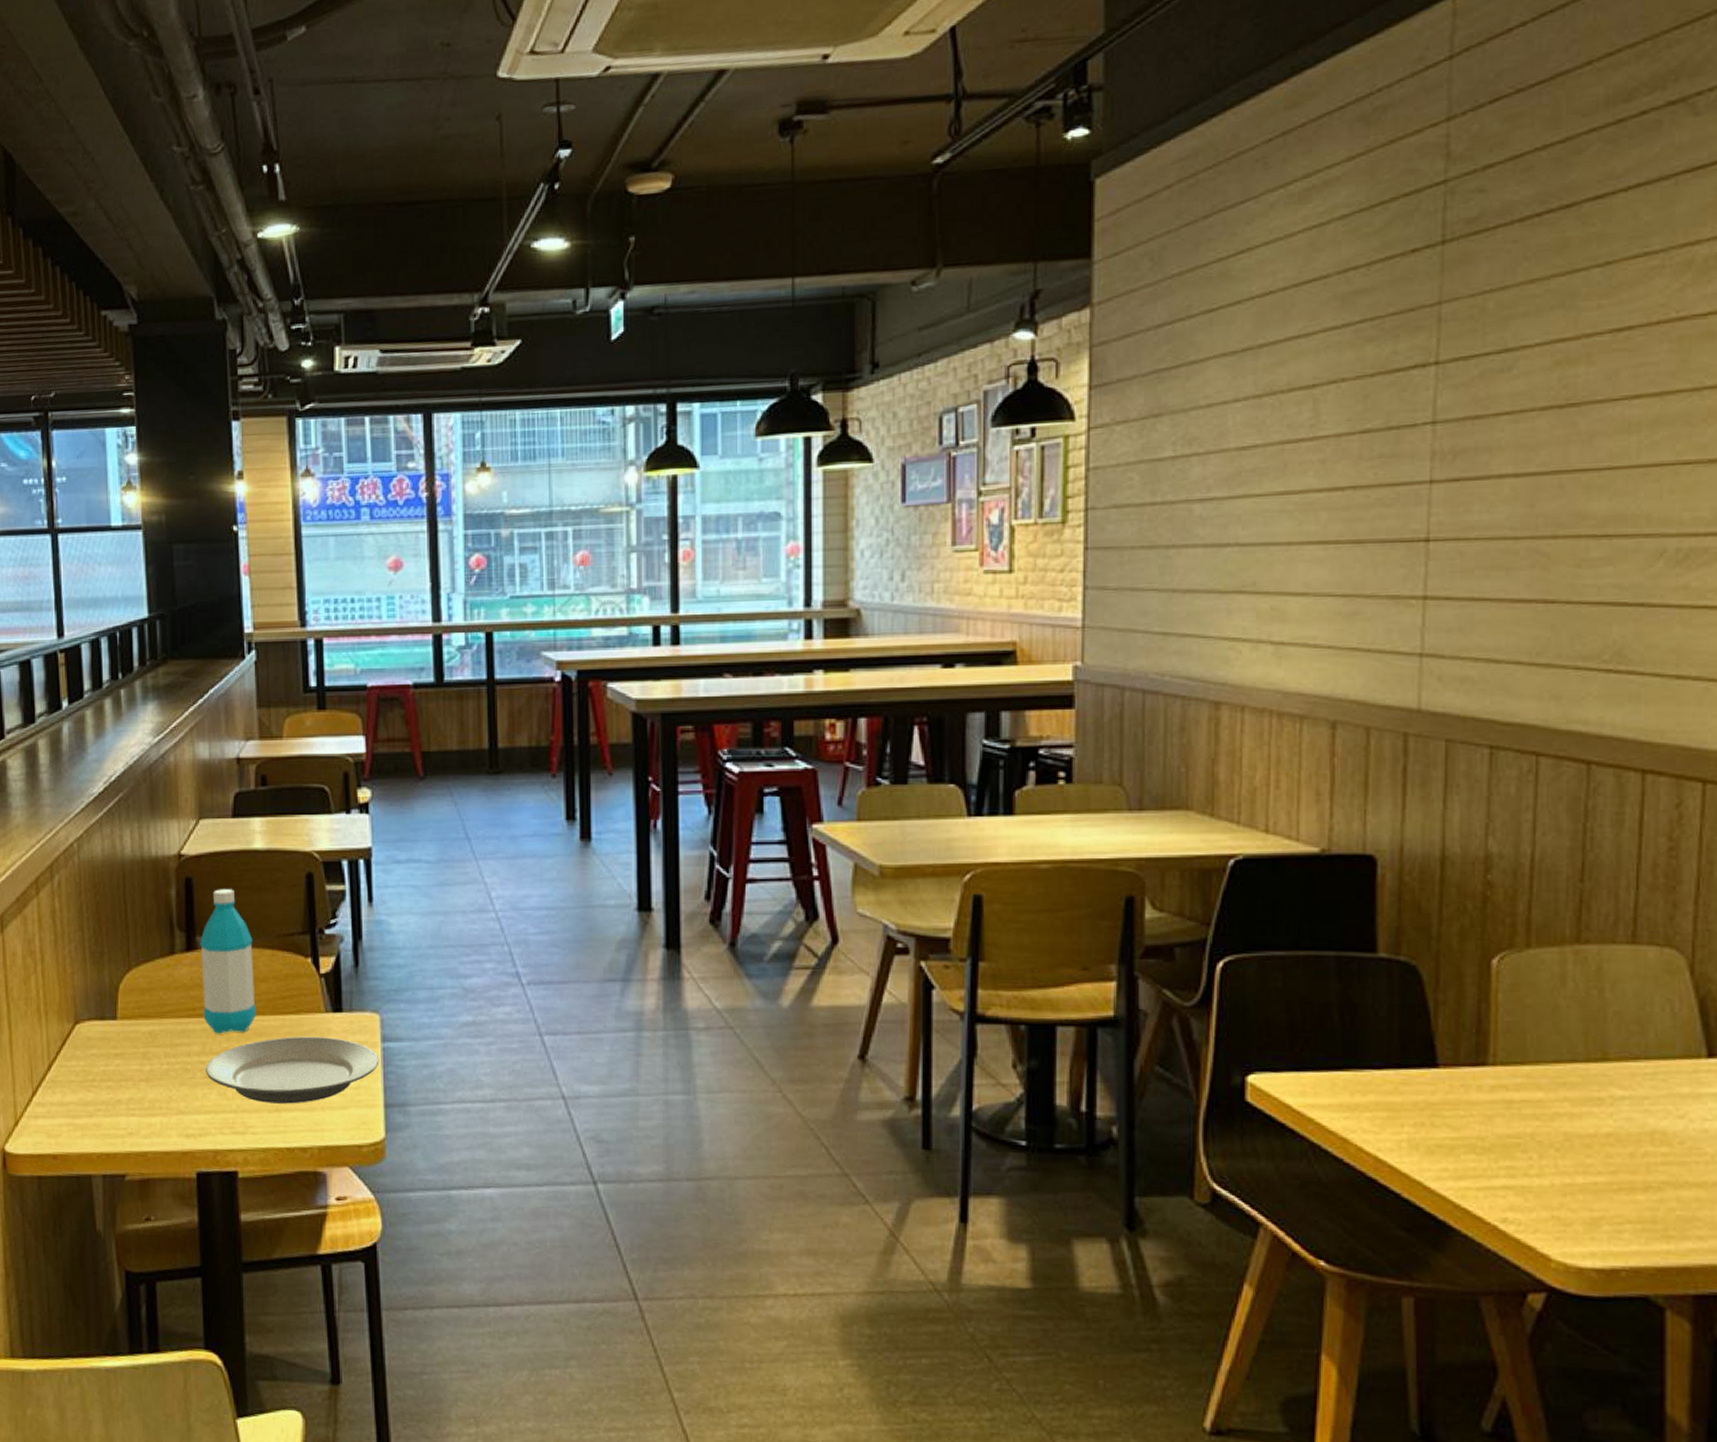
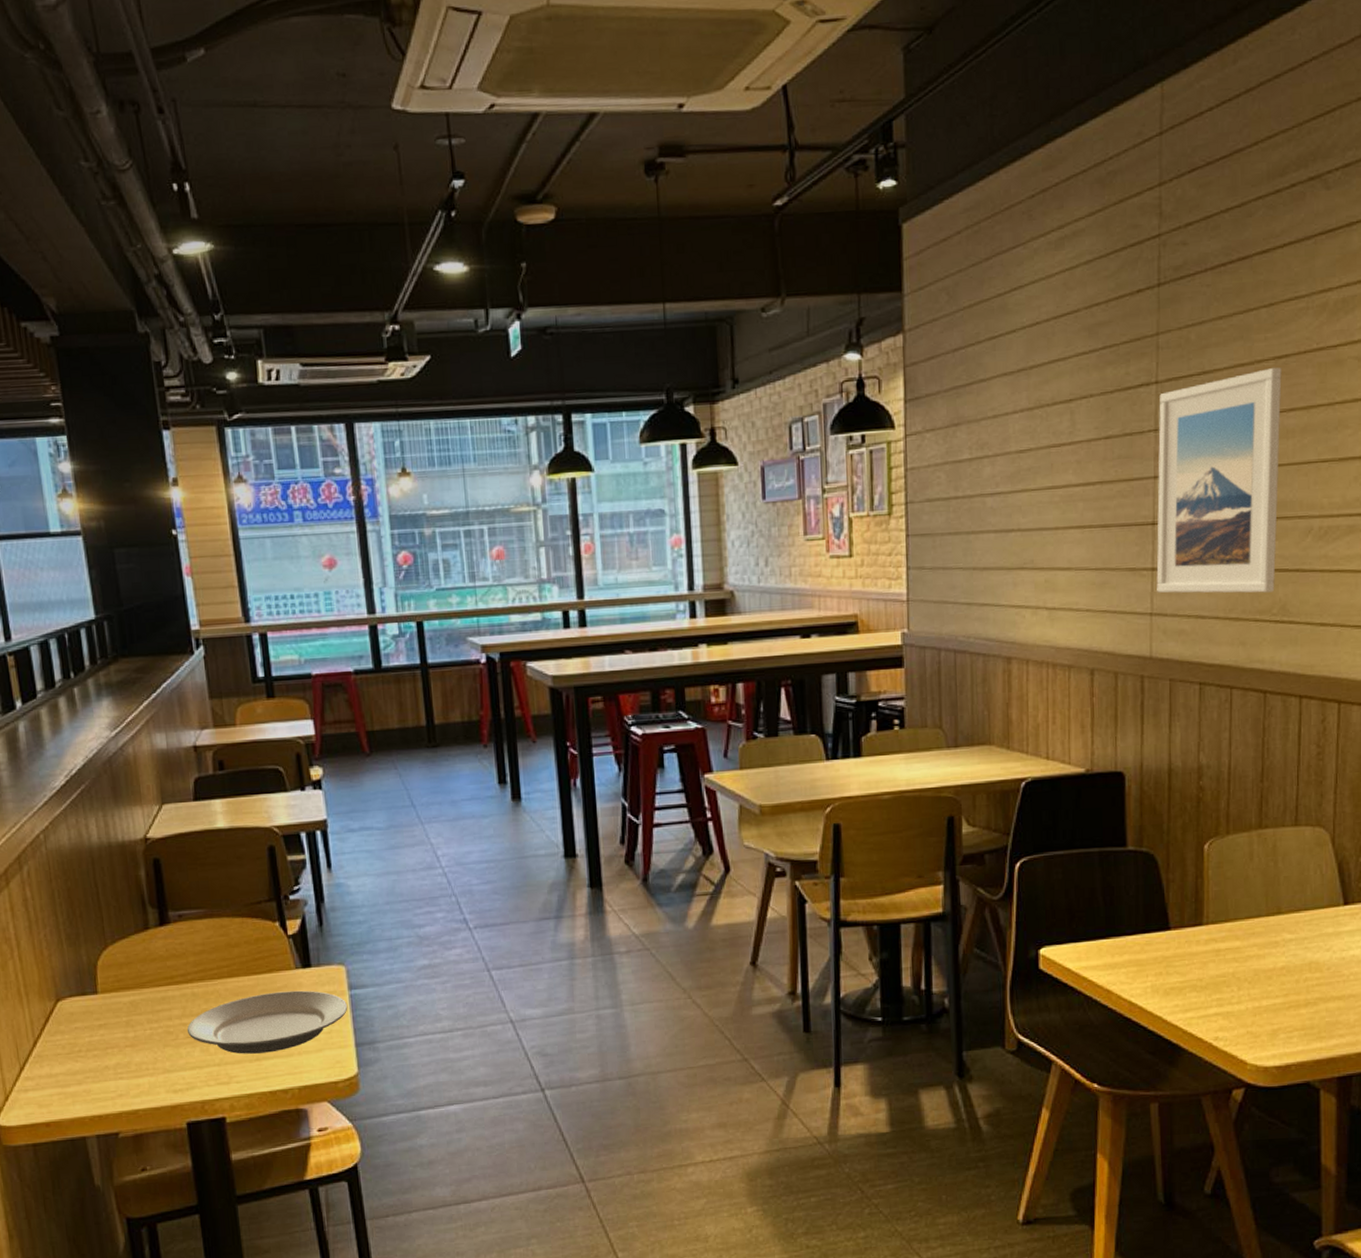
water bottle: present [200,889,256,1034] -> none [172,866,231,998]
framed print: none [1430,342,1622,633] -> present [1156,367,1282,593]

